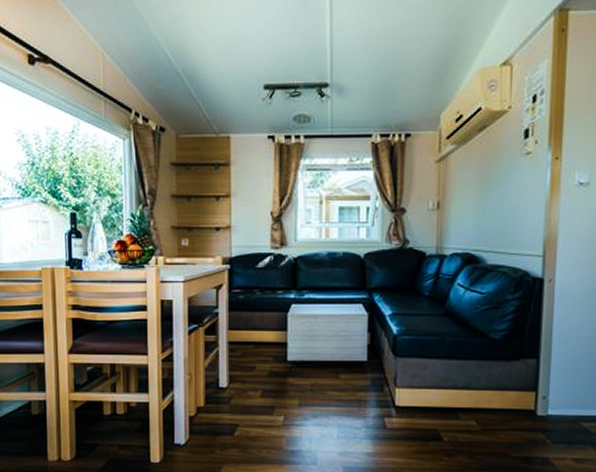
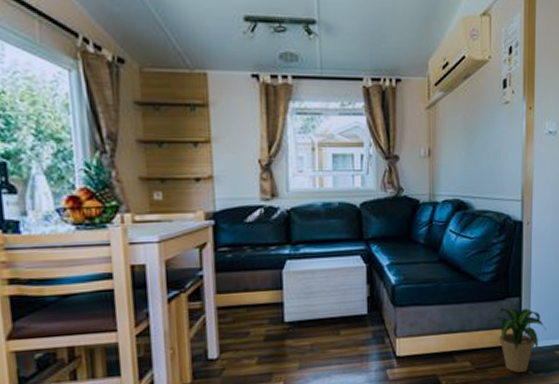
potted plant: none [491,368,570,440] -> present [482,307,546,373]

